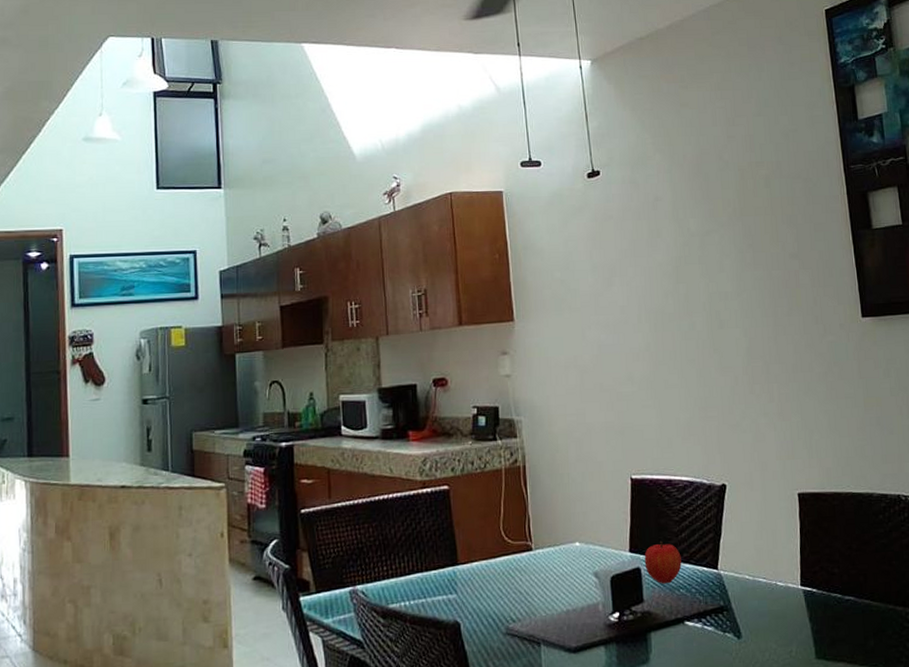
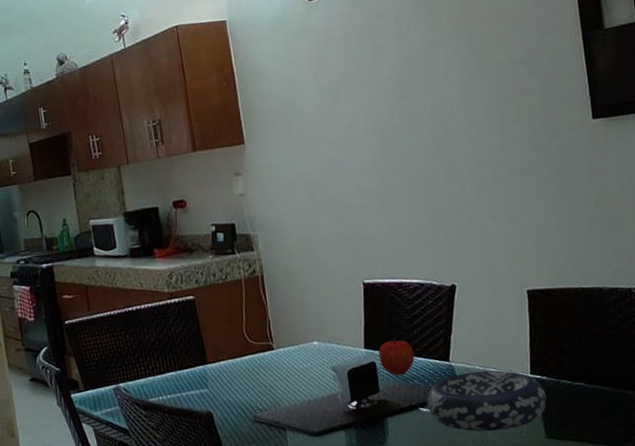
decorative bowl: none [693,580,817,650] -> present [426,370,547,432]

